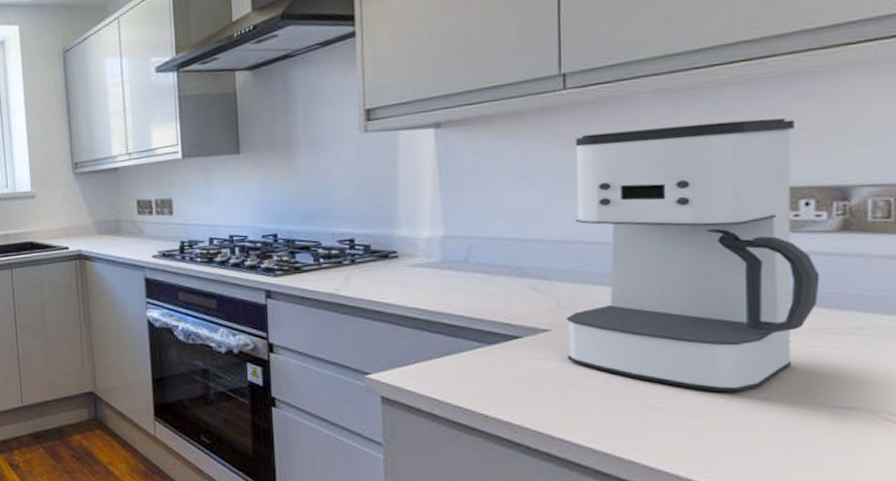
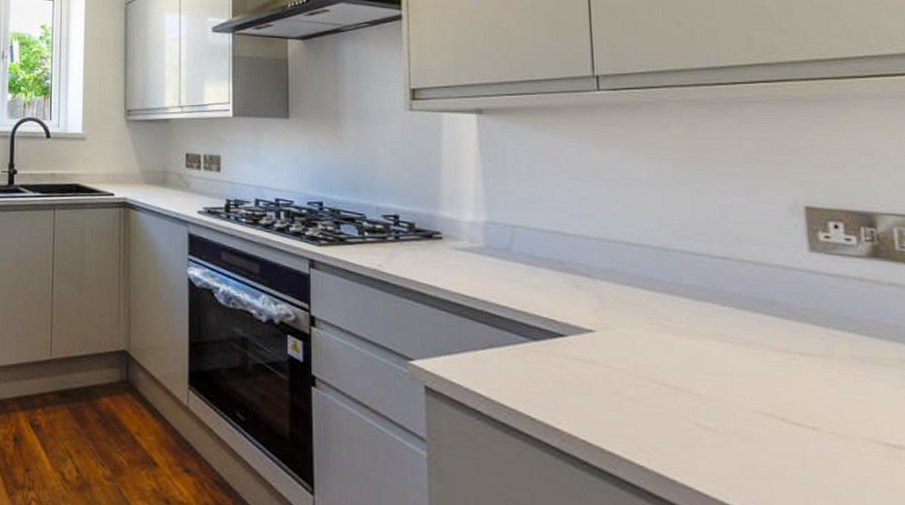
coffee maker: present [567,118,820,393] -> none [610,135,857,419]

